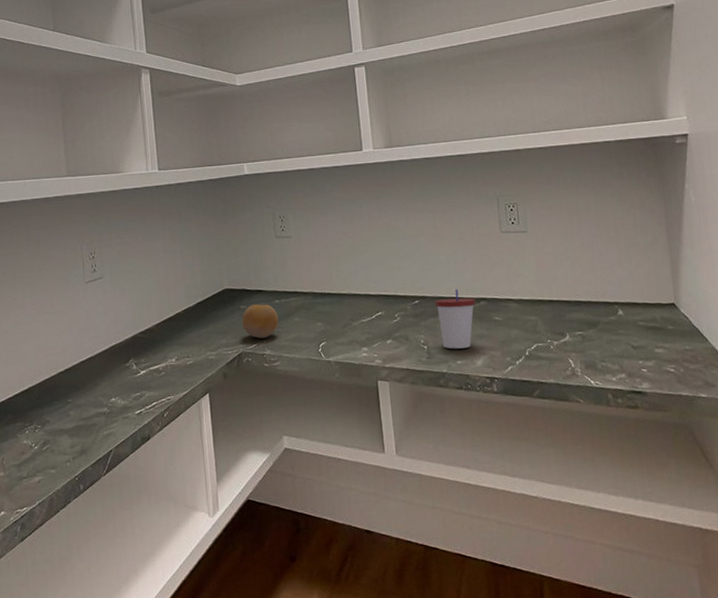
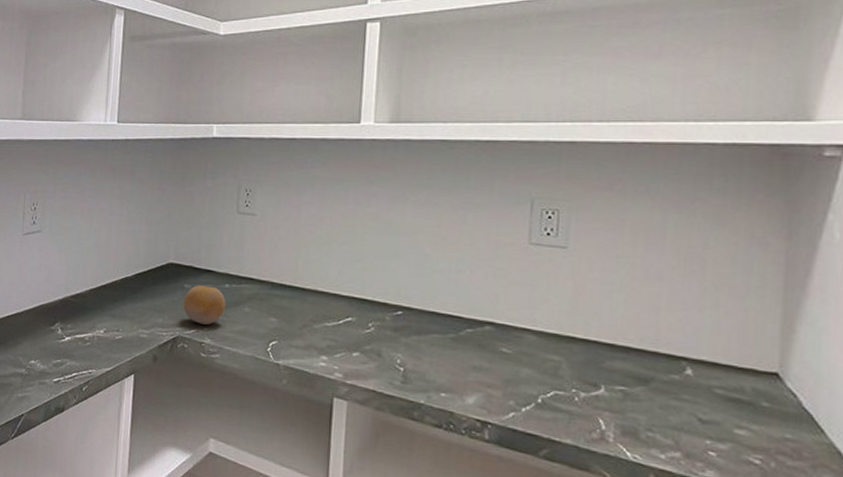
cup: present [435,288,476,349] -> none [423,304,479,380]

